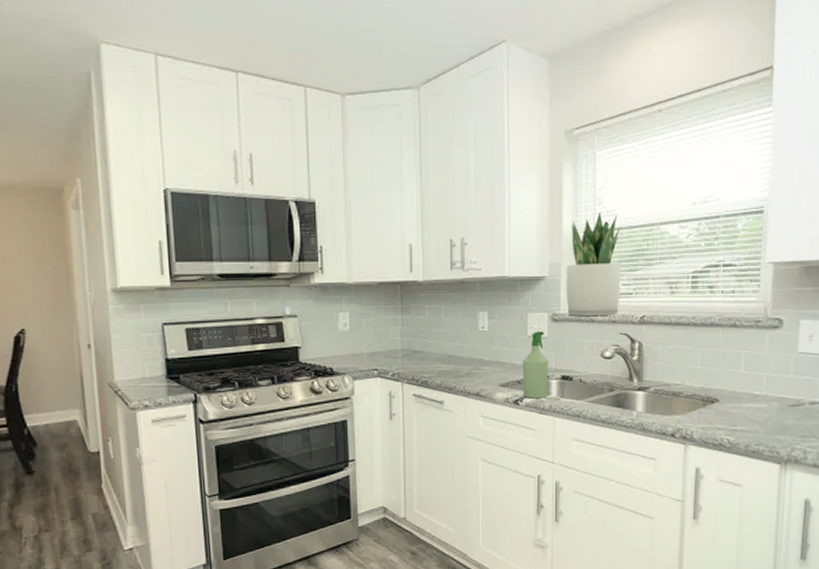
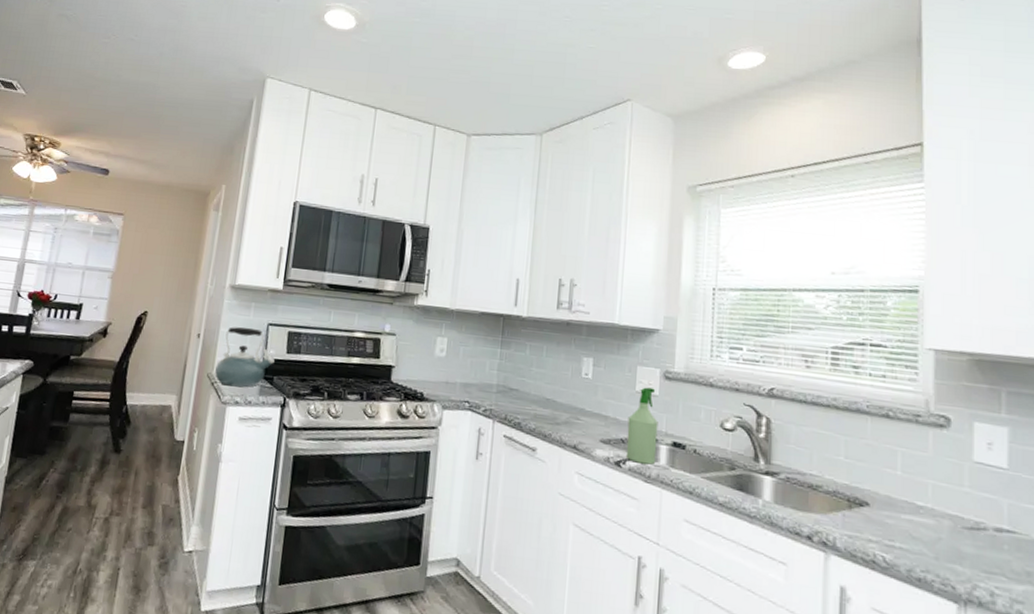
kettle: none [115,331,178,392] -> present [215,327,276,388]
planter: present [566,213,621,317] -> none [681,271,747,384]

